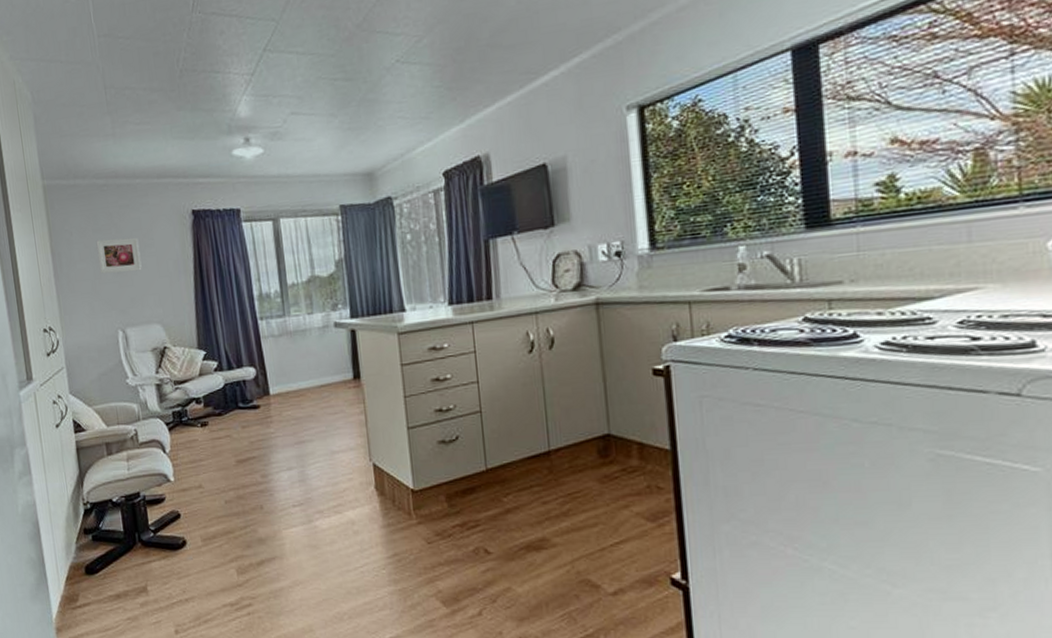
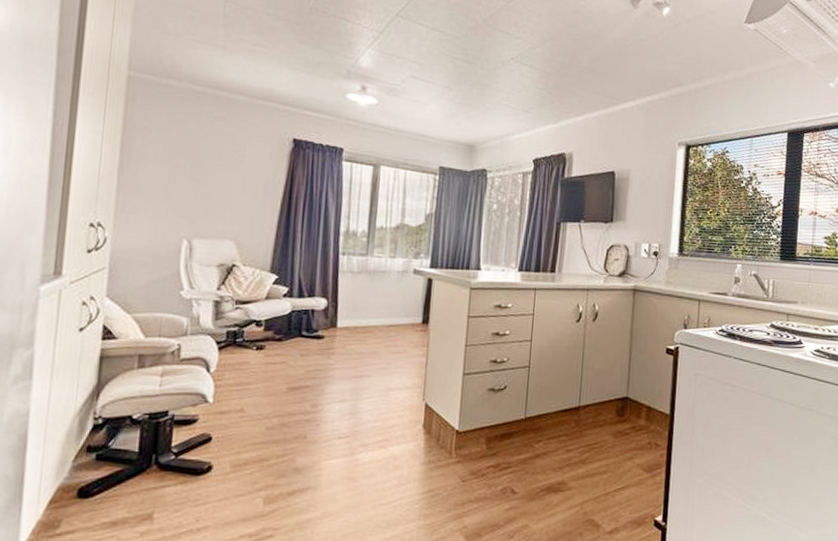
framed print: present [96,237,142,274] -> none [175,145,228,185]

